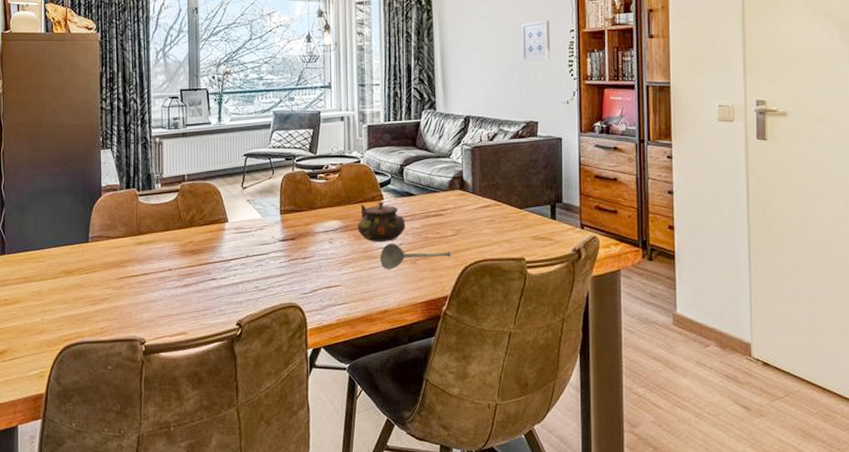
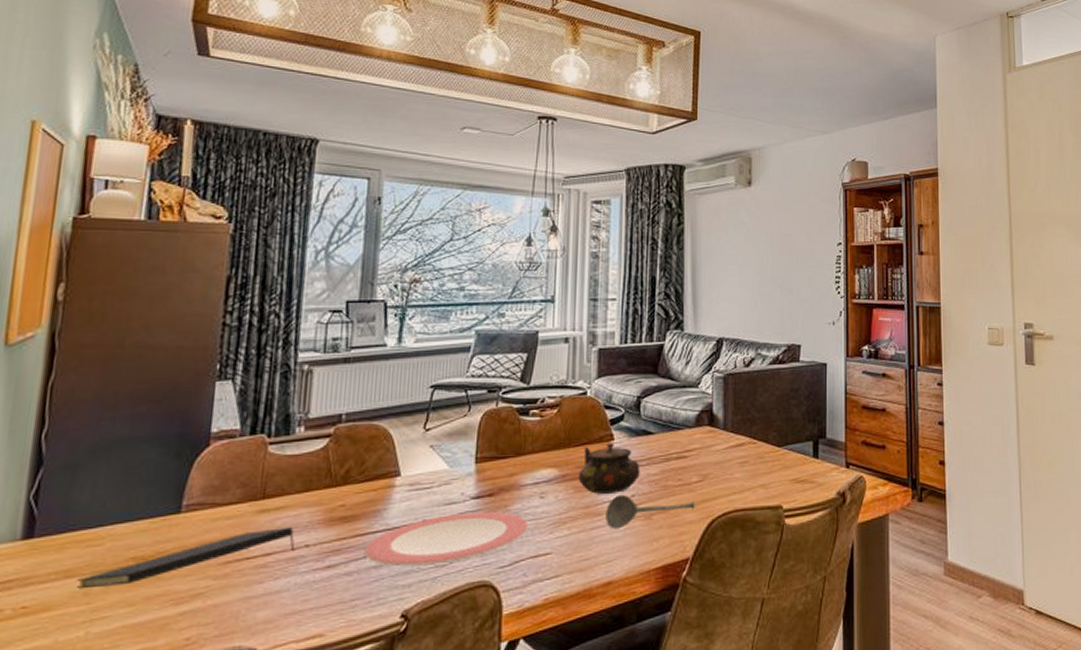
notepad: none [32,256,163,290] -> present [76,527,295,590]
plate: none [208,251,323,289] -> present [364,511,529,567]
wall art: present [522,20,550,62] -> none [785,231,816,277]

